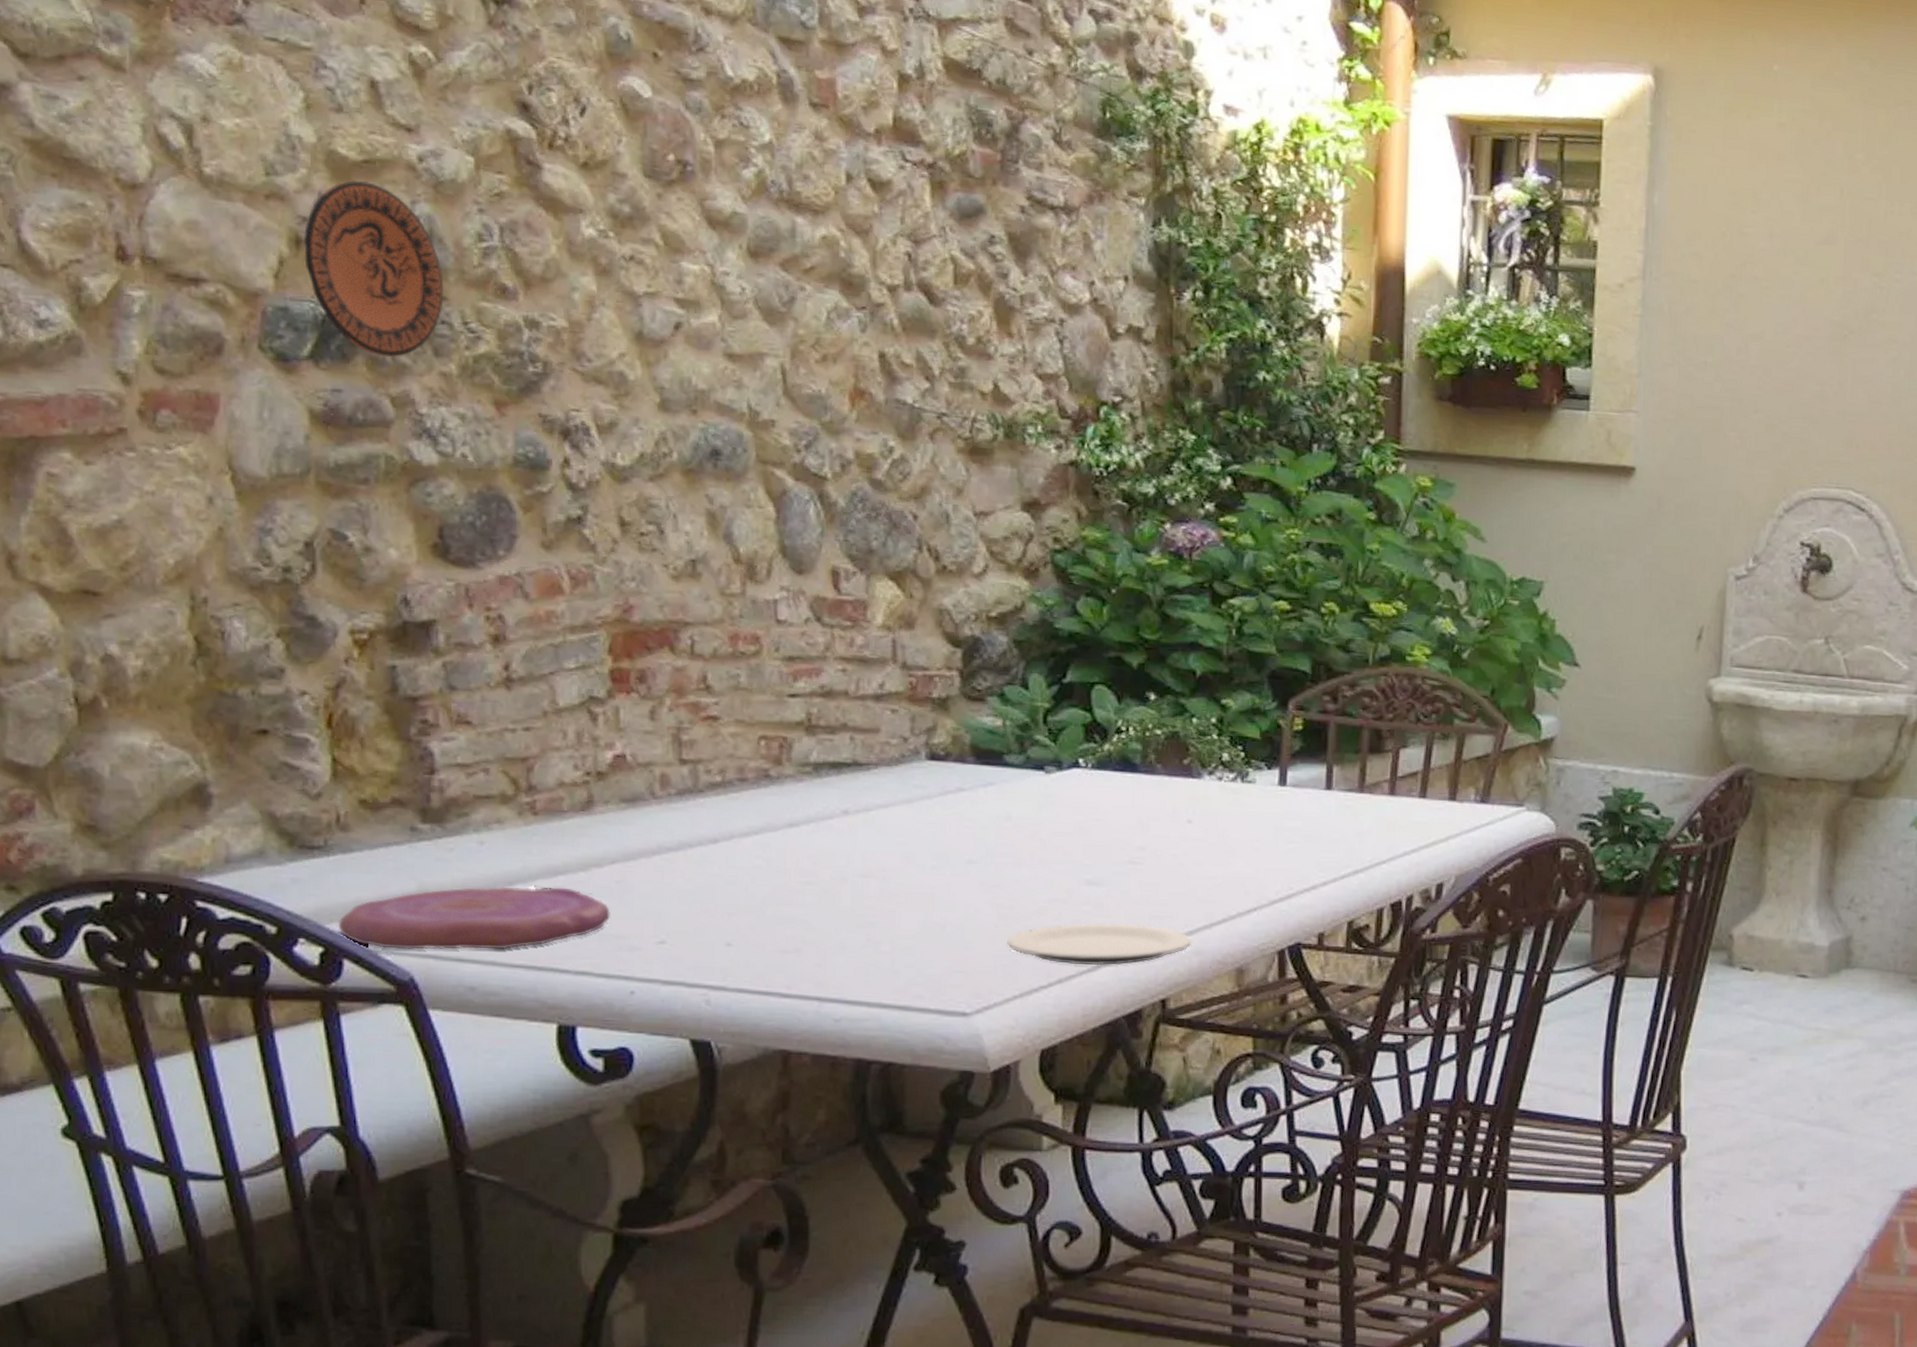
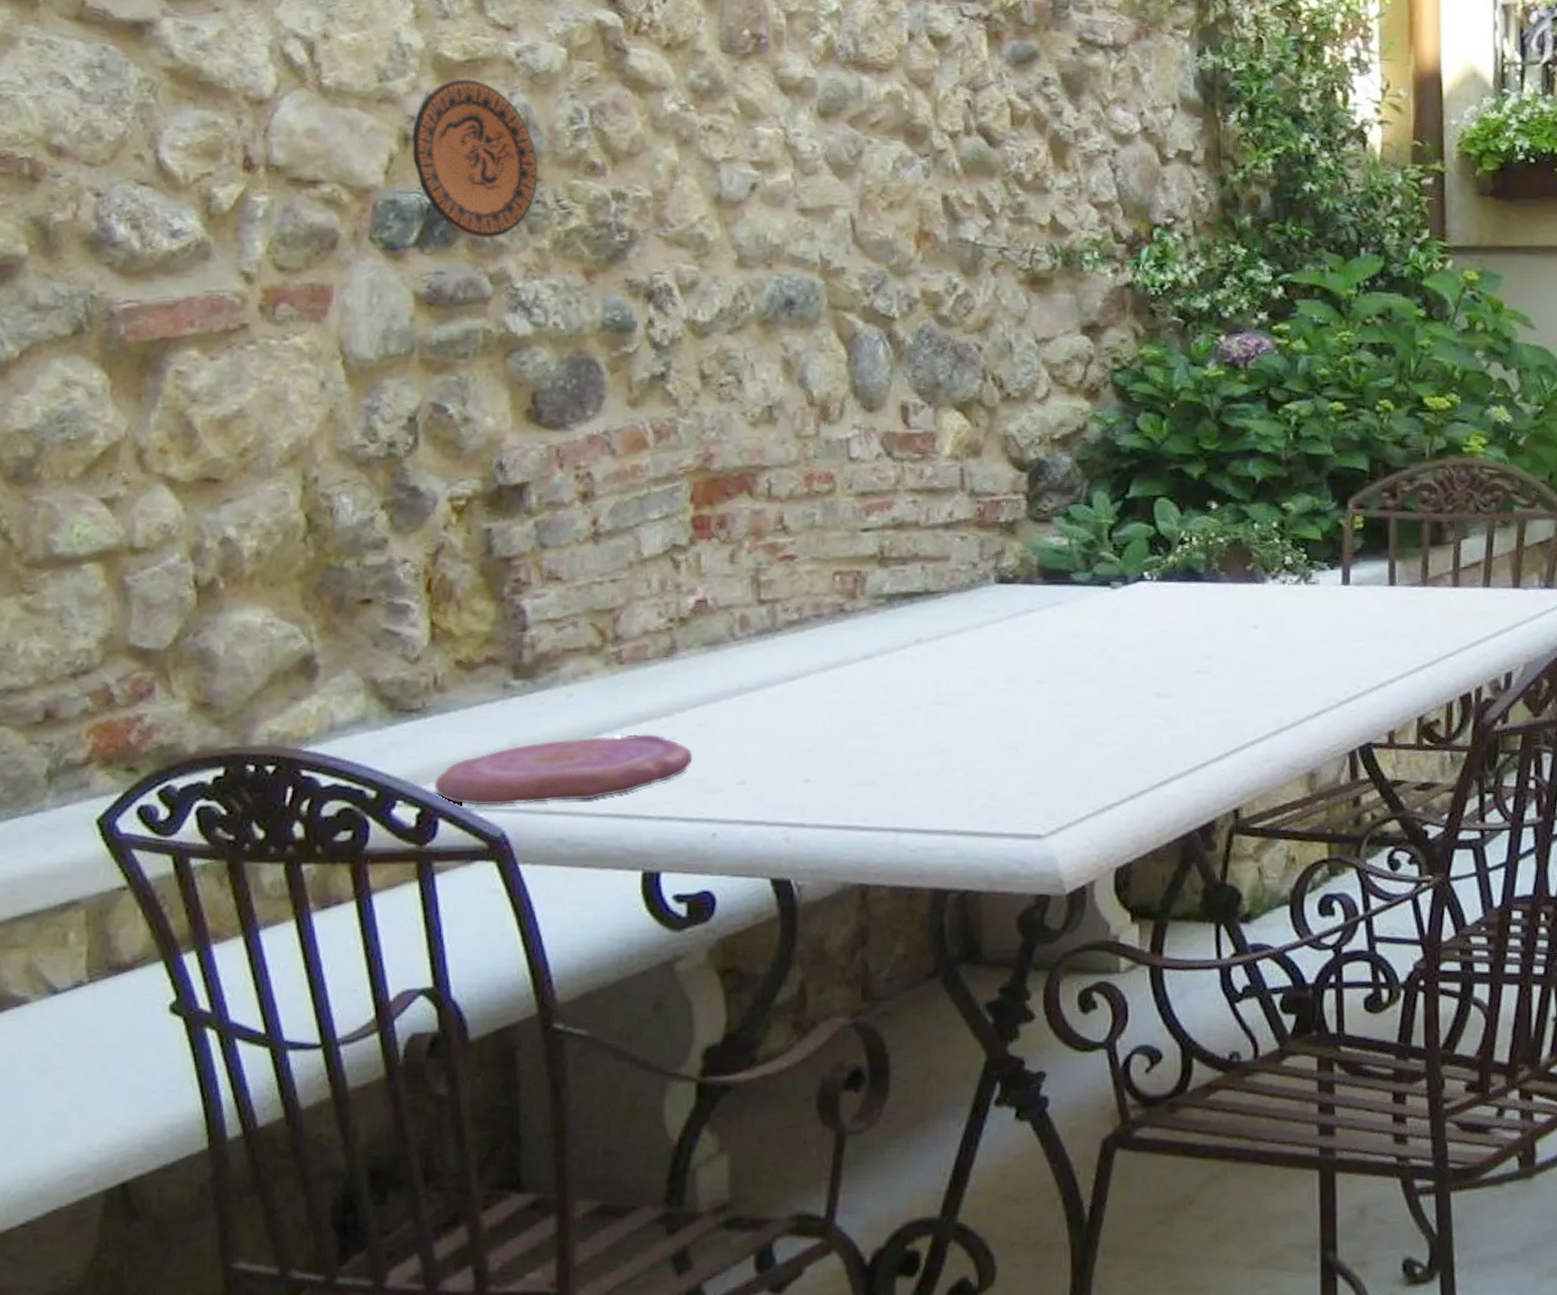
plate: present [1007,923,1192,966] -> none [1079,734,1263,780]

